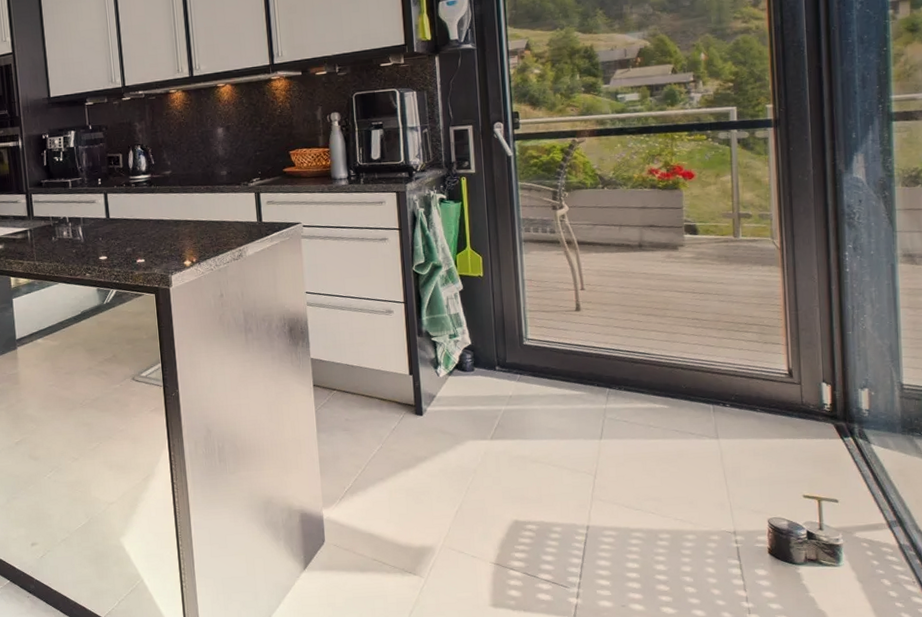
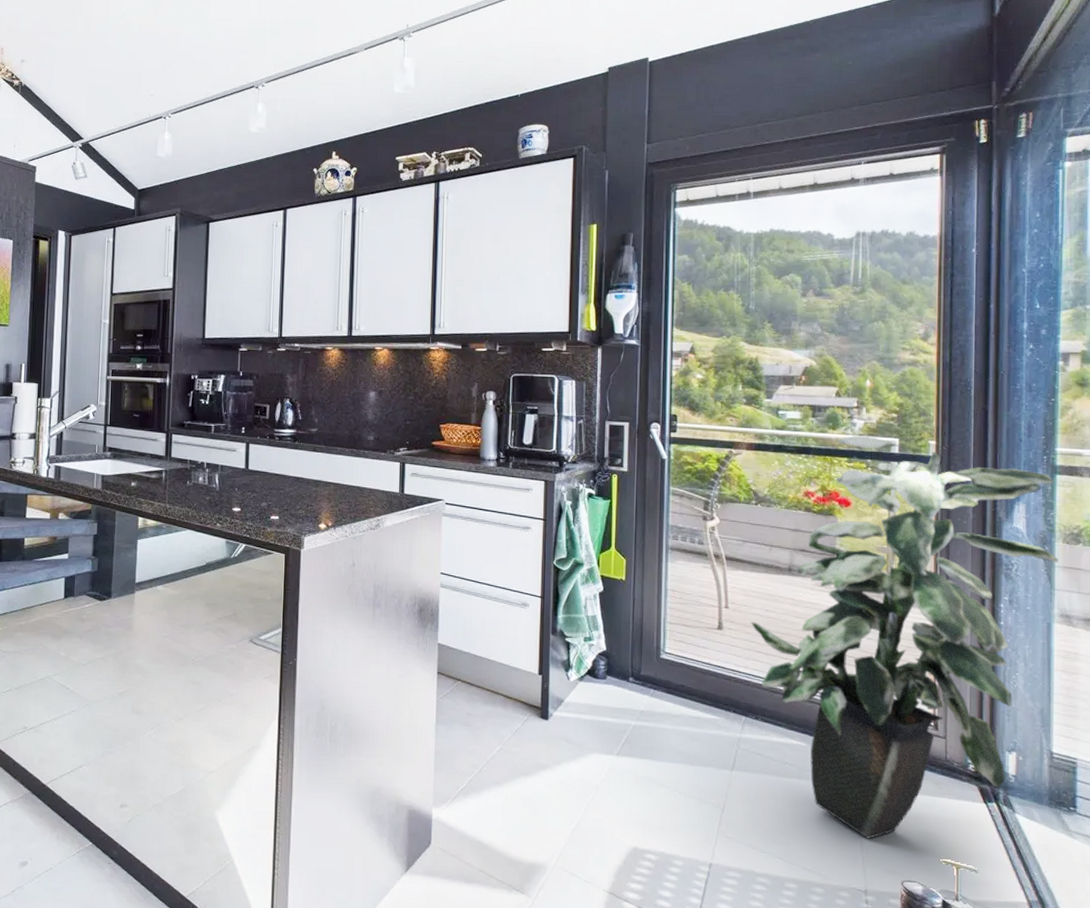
indoor plant: none [606,107,899,485] -> present [750,435,1059,839]

